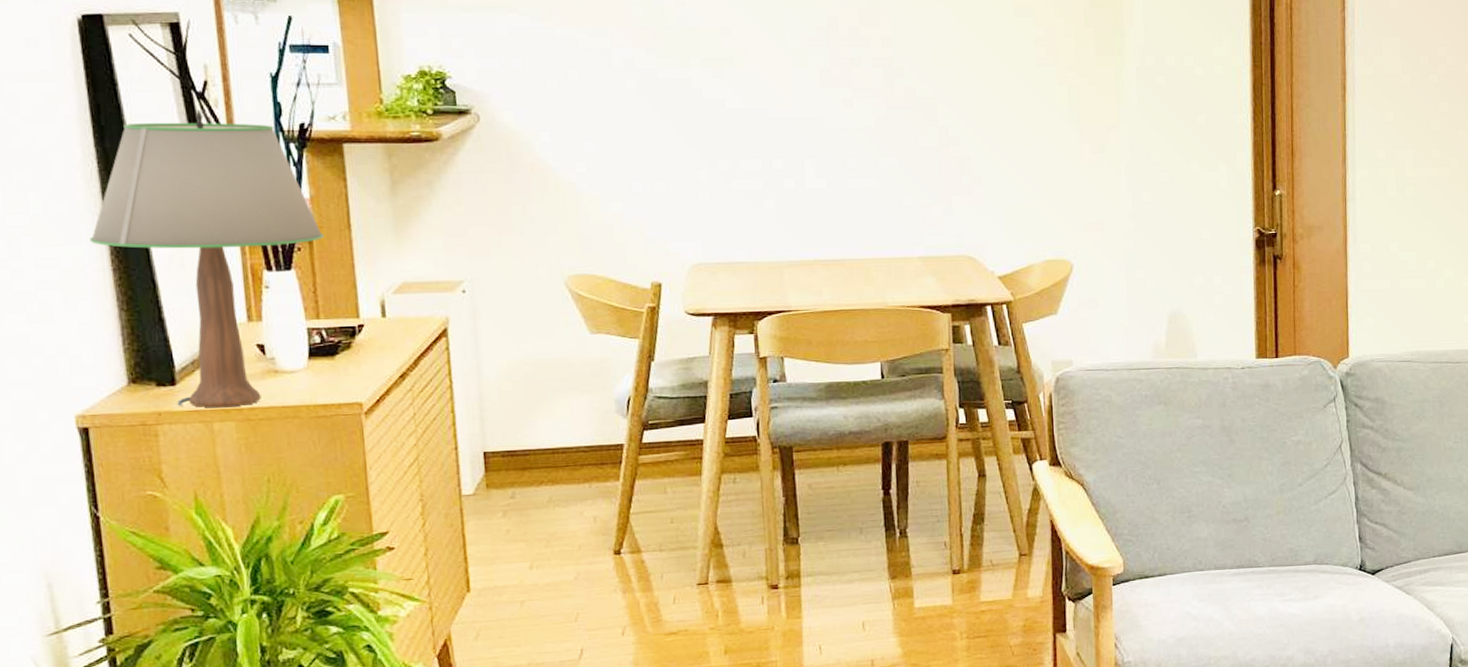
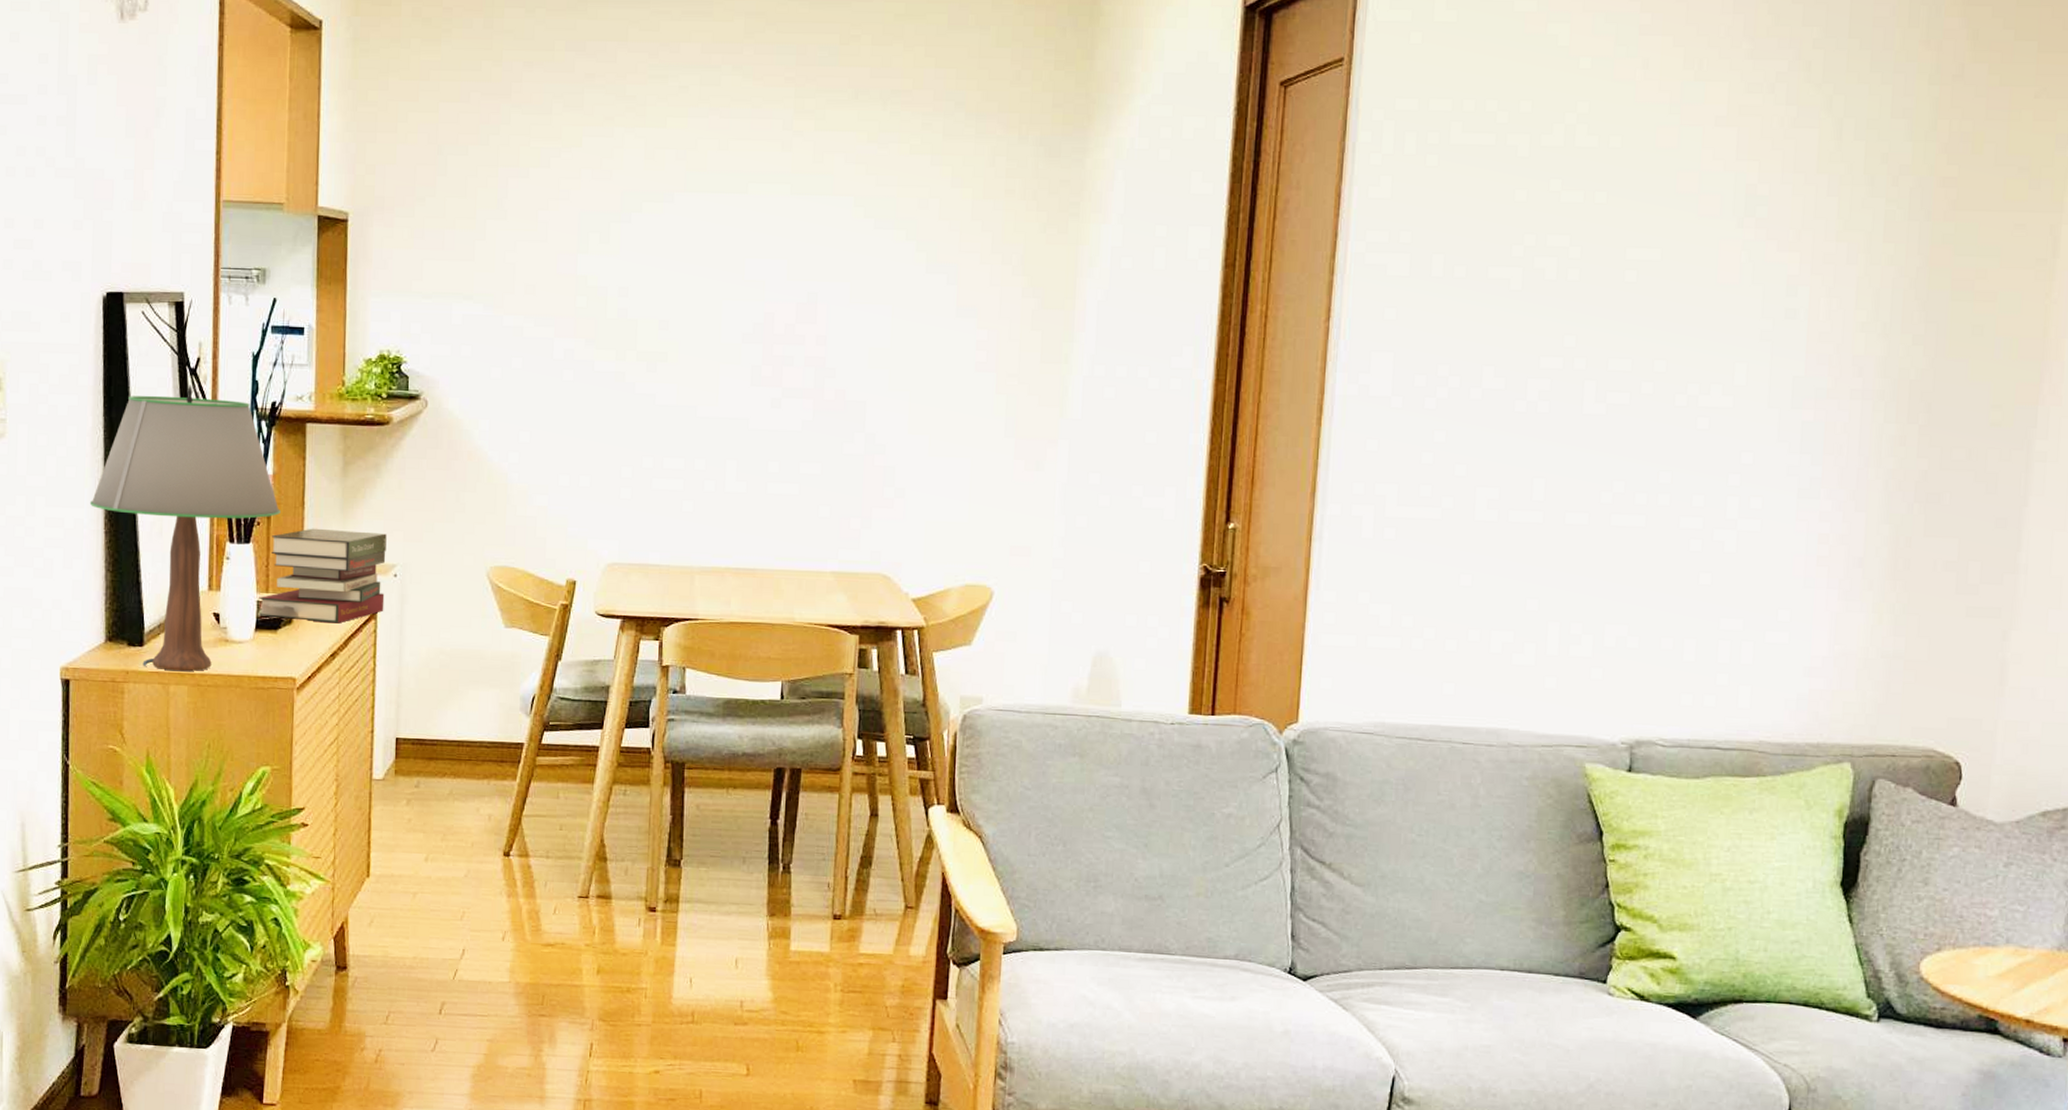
books: none [310,249,455,345] -> present [259,528,387,624]

